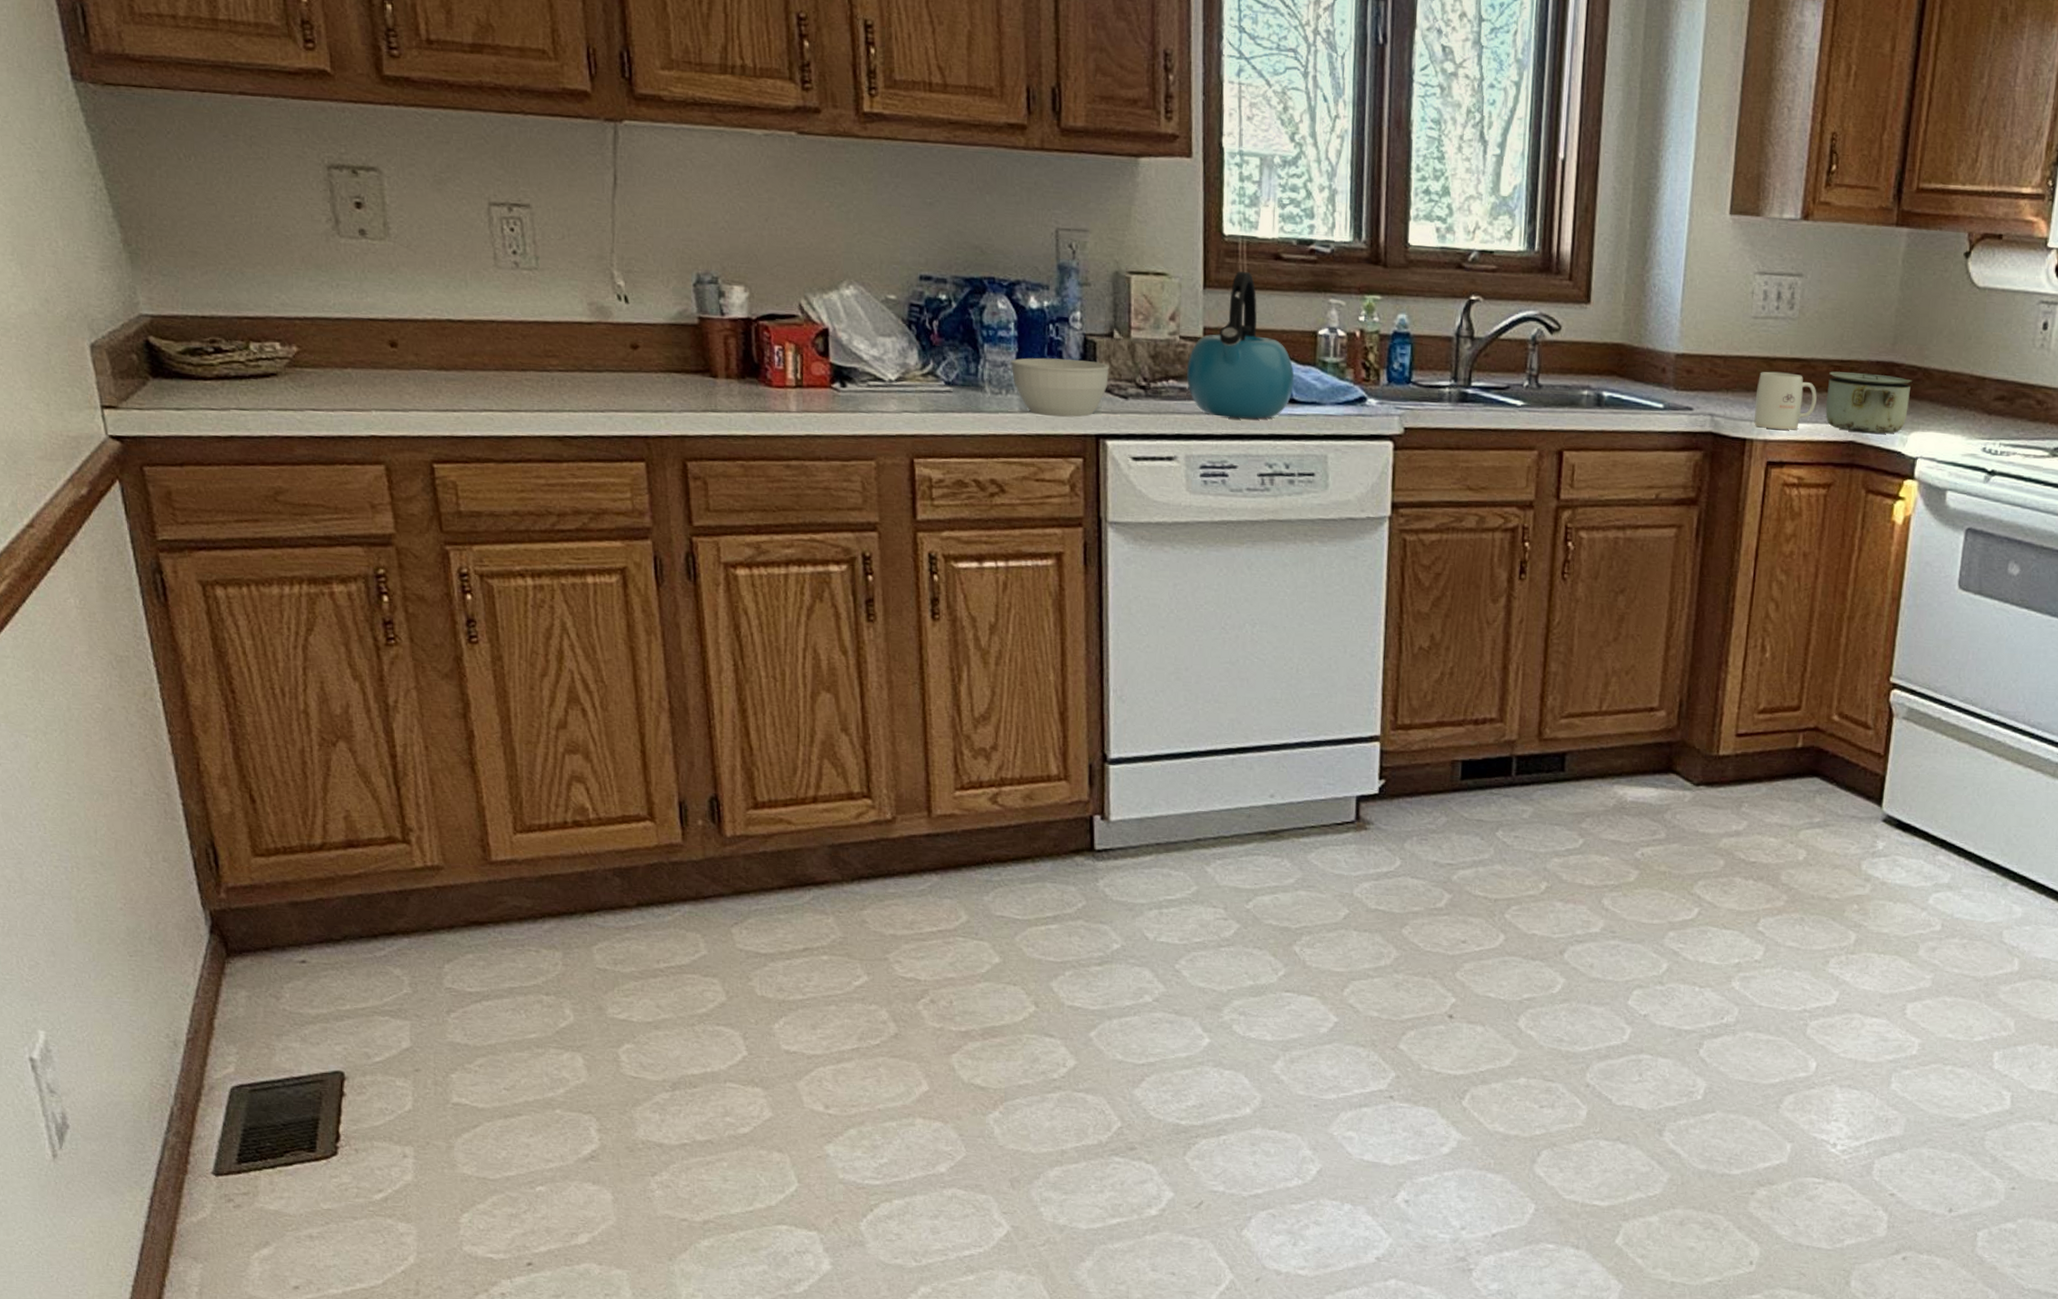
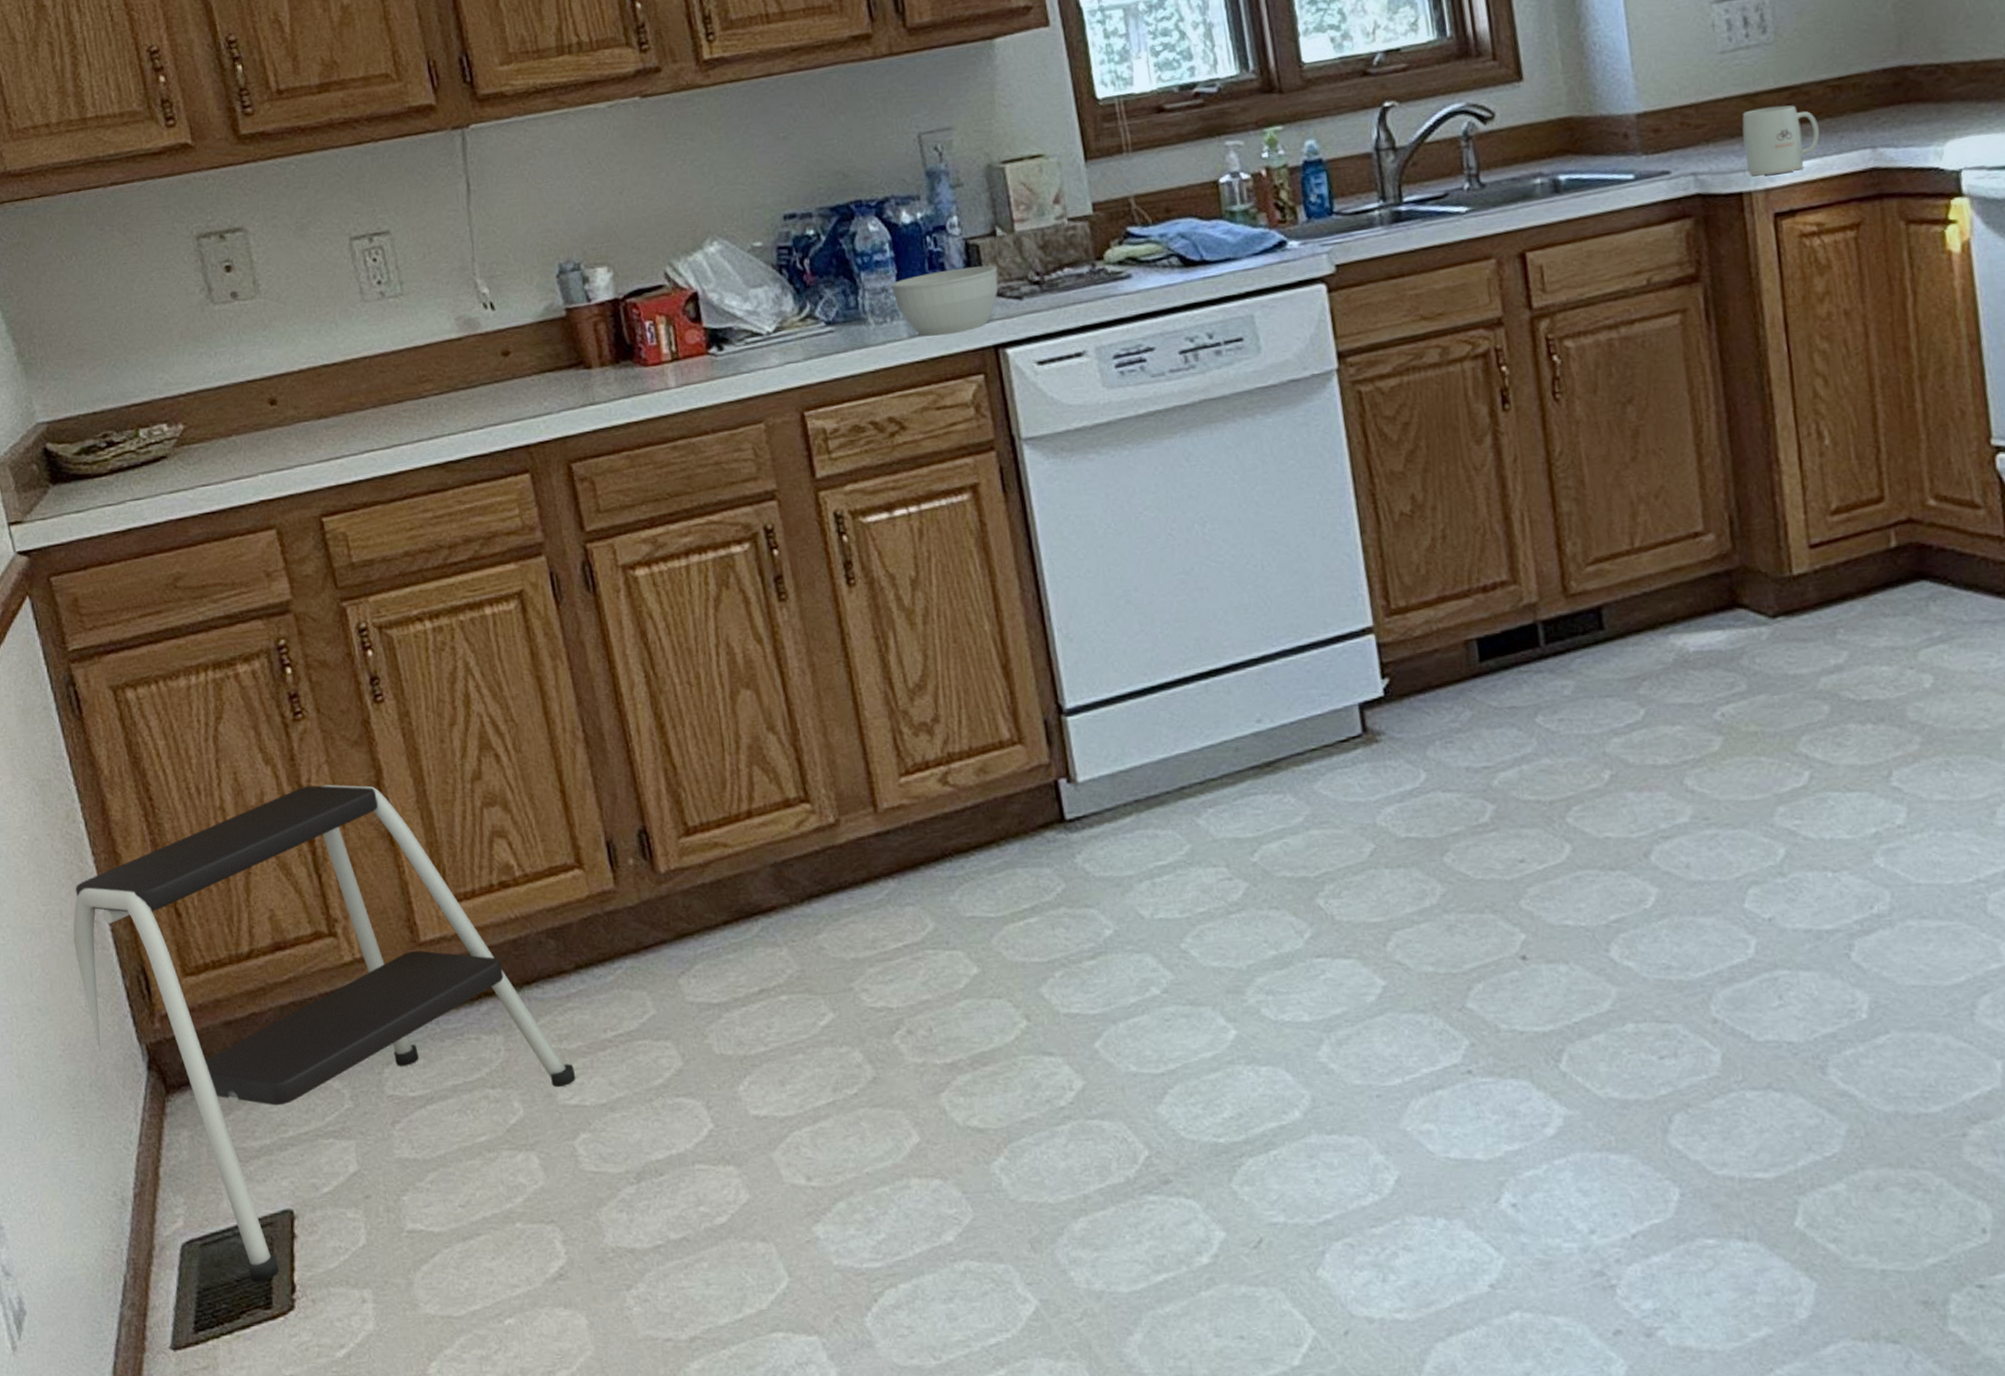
step stool: none [142,706,626,1129] -> present [73,784,576,1282]
kettle: present [1186,270,1295,419] -> none [1080,132,1203,297]
cooking pot: present [1825,371,1912,434] -> none [1827,81,1936,158]

